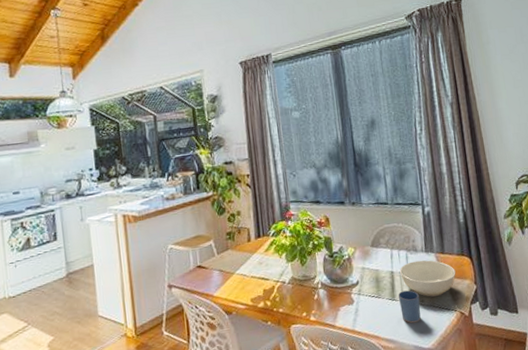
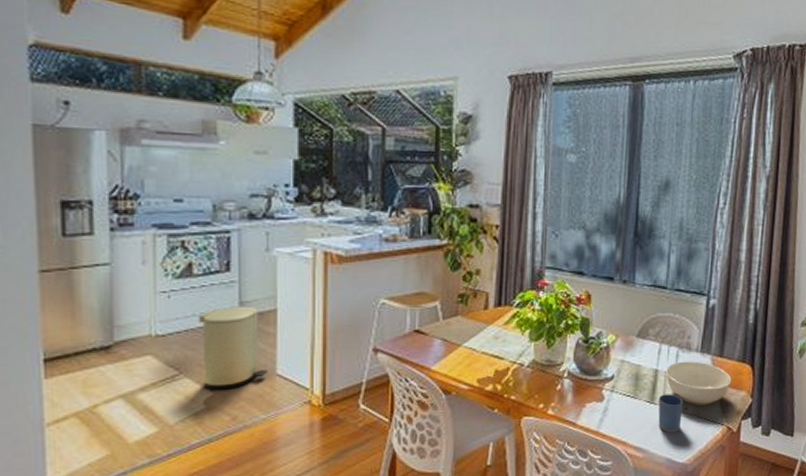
pedal bin: none [37,264,92,335] -> present [198,306,268,390]

